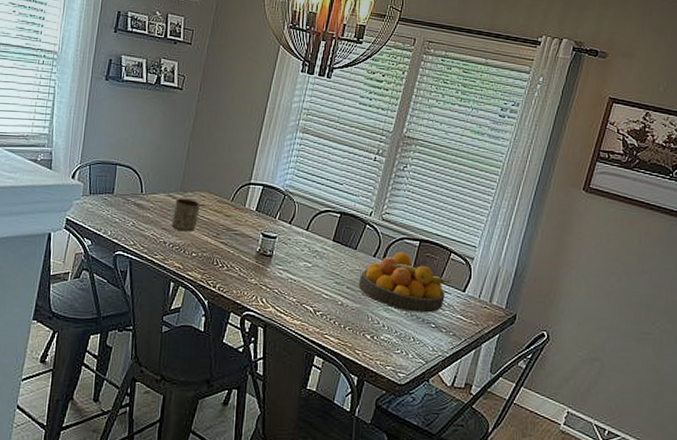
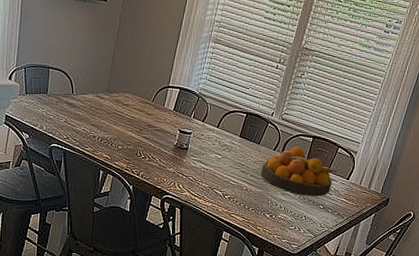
cup: present [171,198,200,232] -> none [99,98,125,128]

